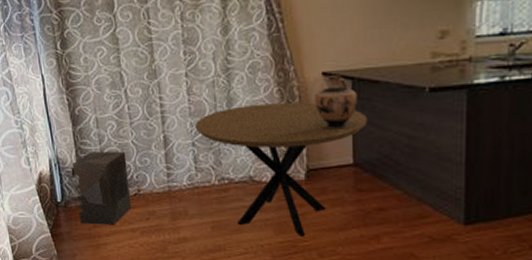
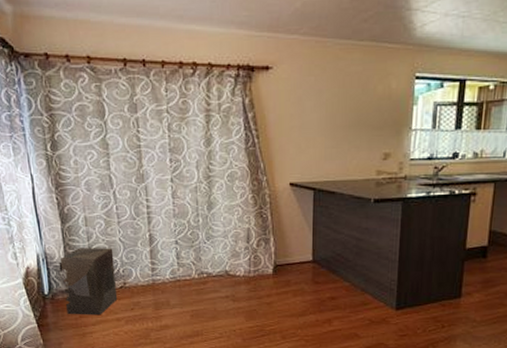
dining table: present [195,102,368,237] -> none [178,207,325,322]
ceramic jug: present [314,75,357,130] -> none [282,186,317,232]

